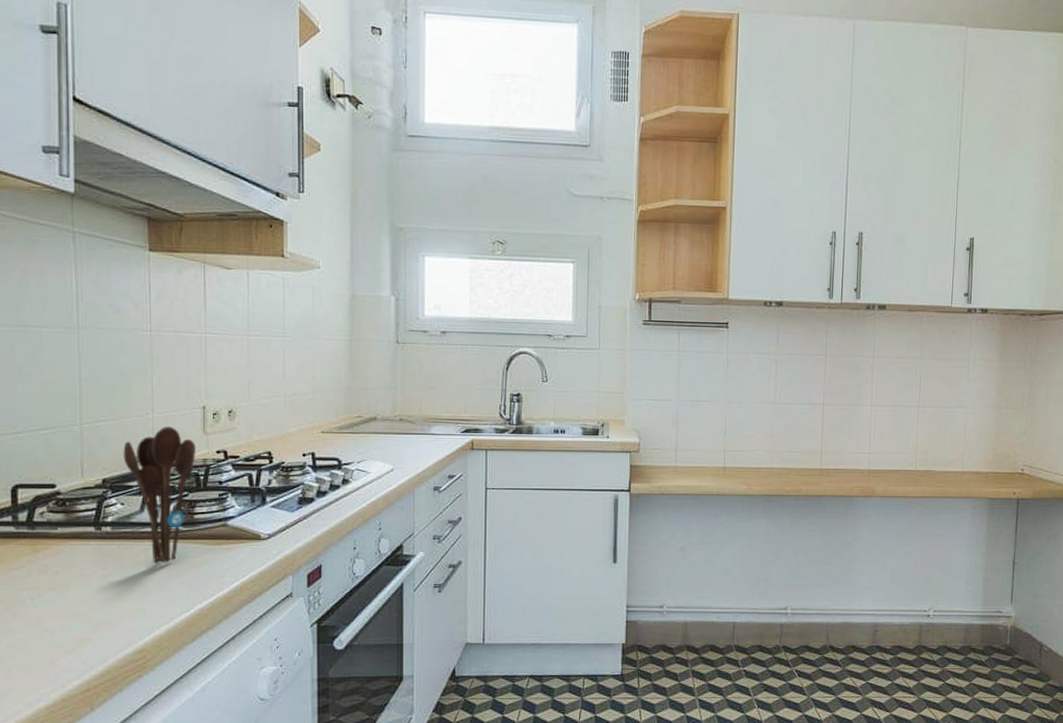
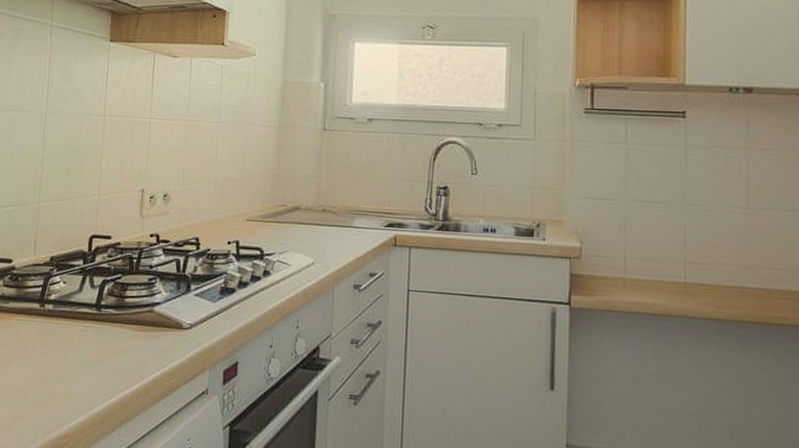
utensil holder: present [123,426,196,564] -> none [70,208,132,347]

